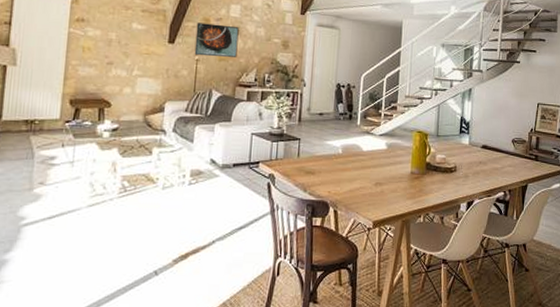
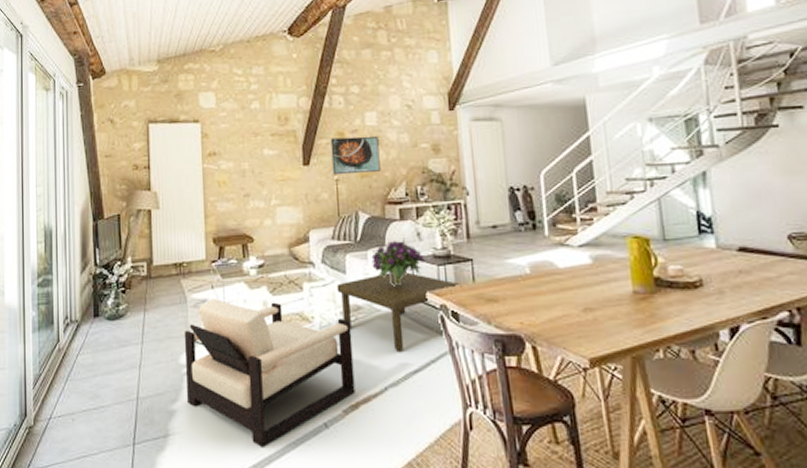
armchair: none [21,157,192,294] -> present [184,299,355,448]
coffee table: none [183,144,289,211] -> present [336,272,462,351]
bouquet: none [217,117,262,157] -> present [371,239,425,287]

